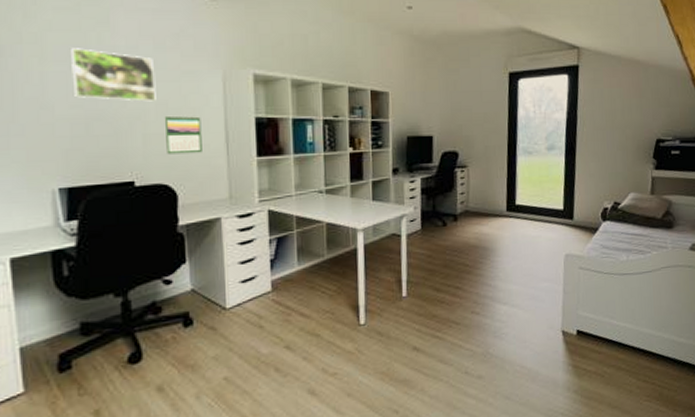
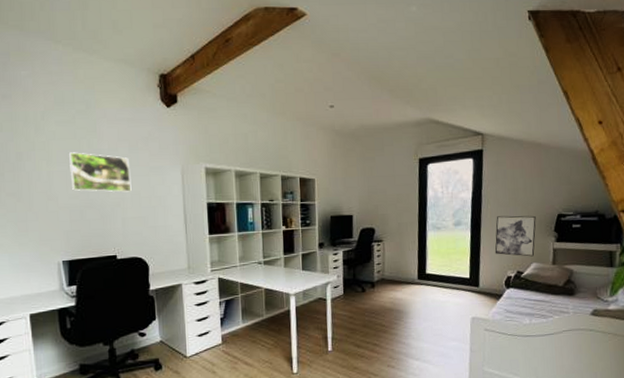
calendar: present [164,115,202,155] -> none [137,202,167,234]
wall art: none [590,140,634,186] -> present [495,215,536,257]

